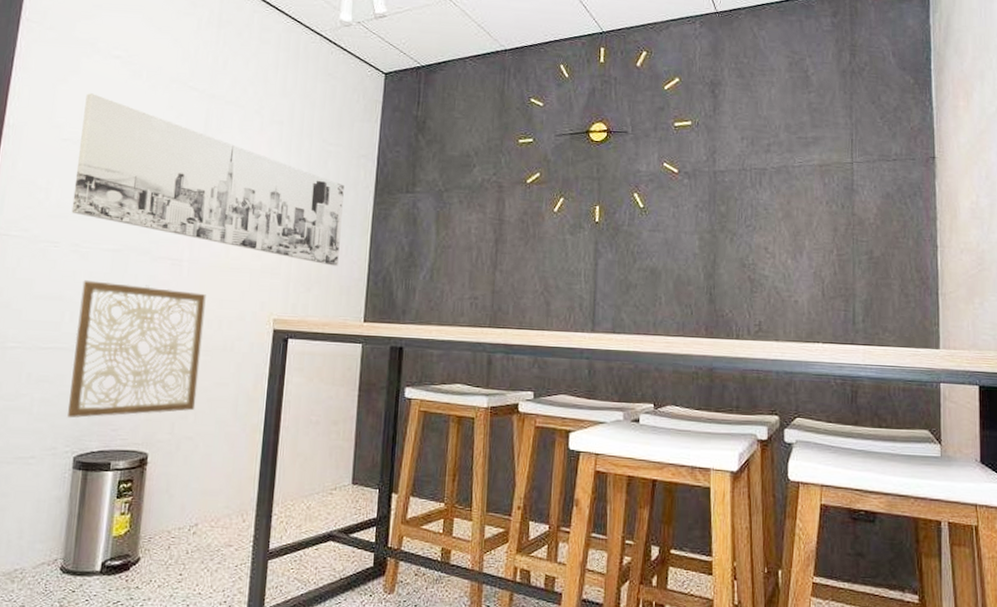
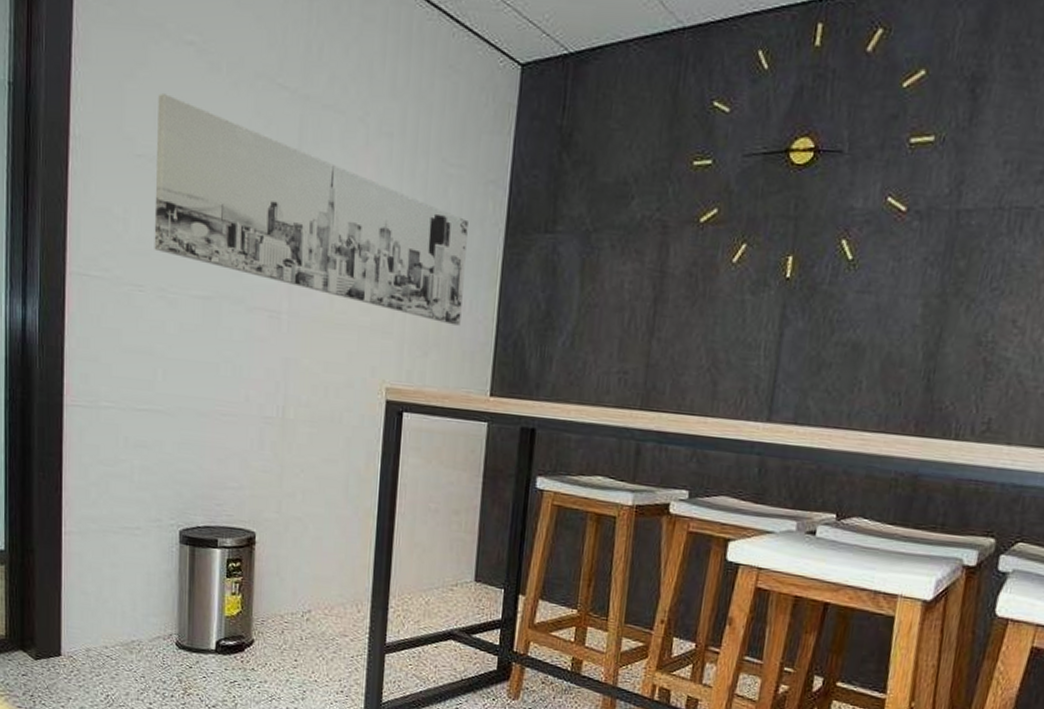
wall art: present [68,280,206,419] -> none [170,332,309,490]

